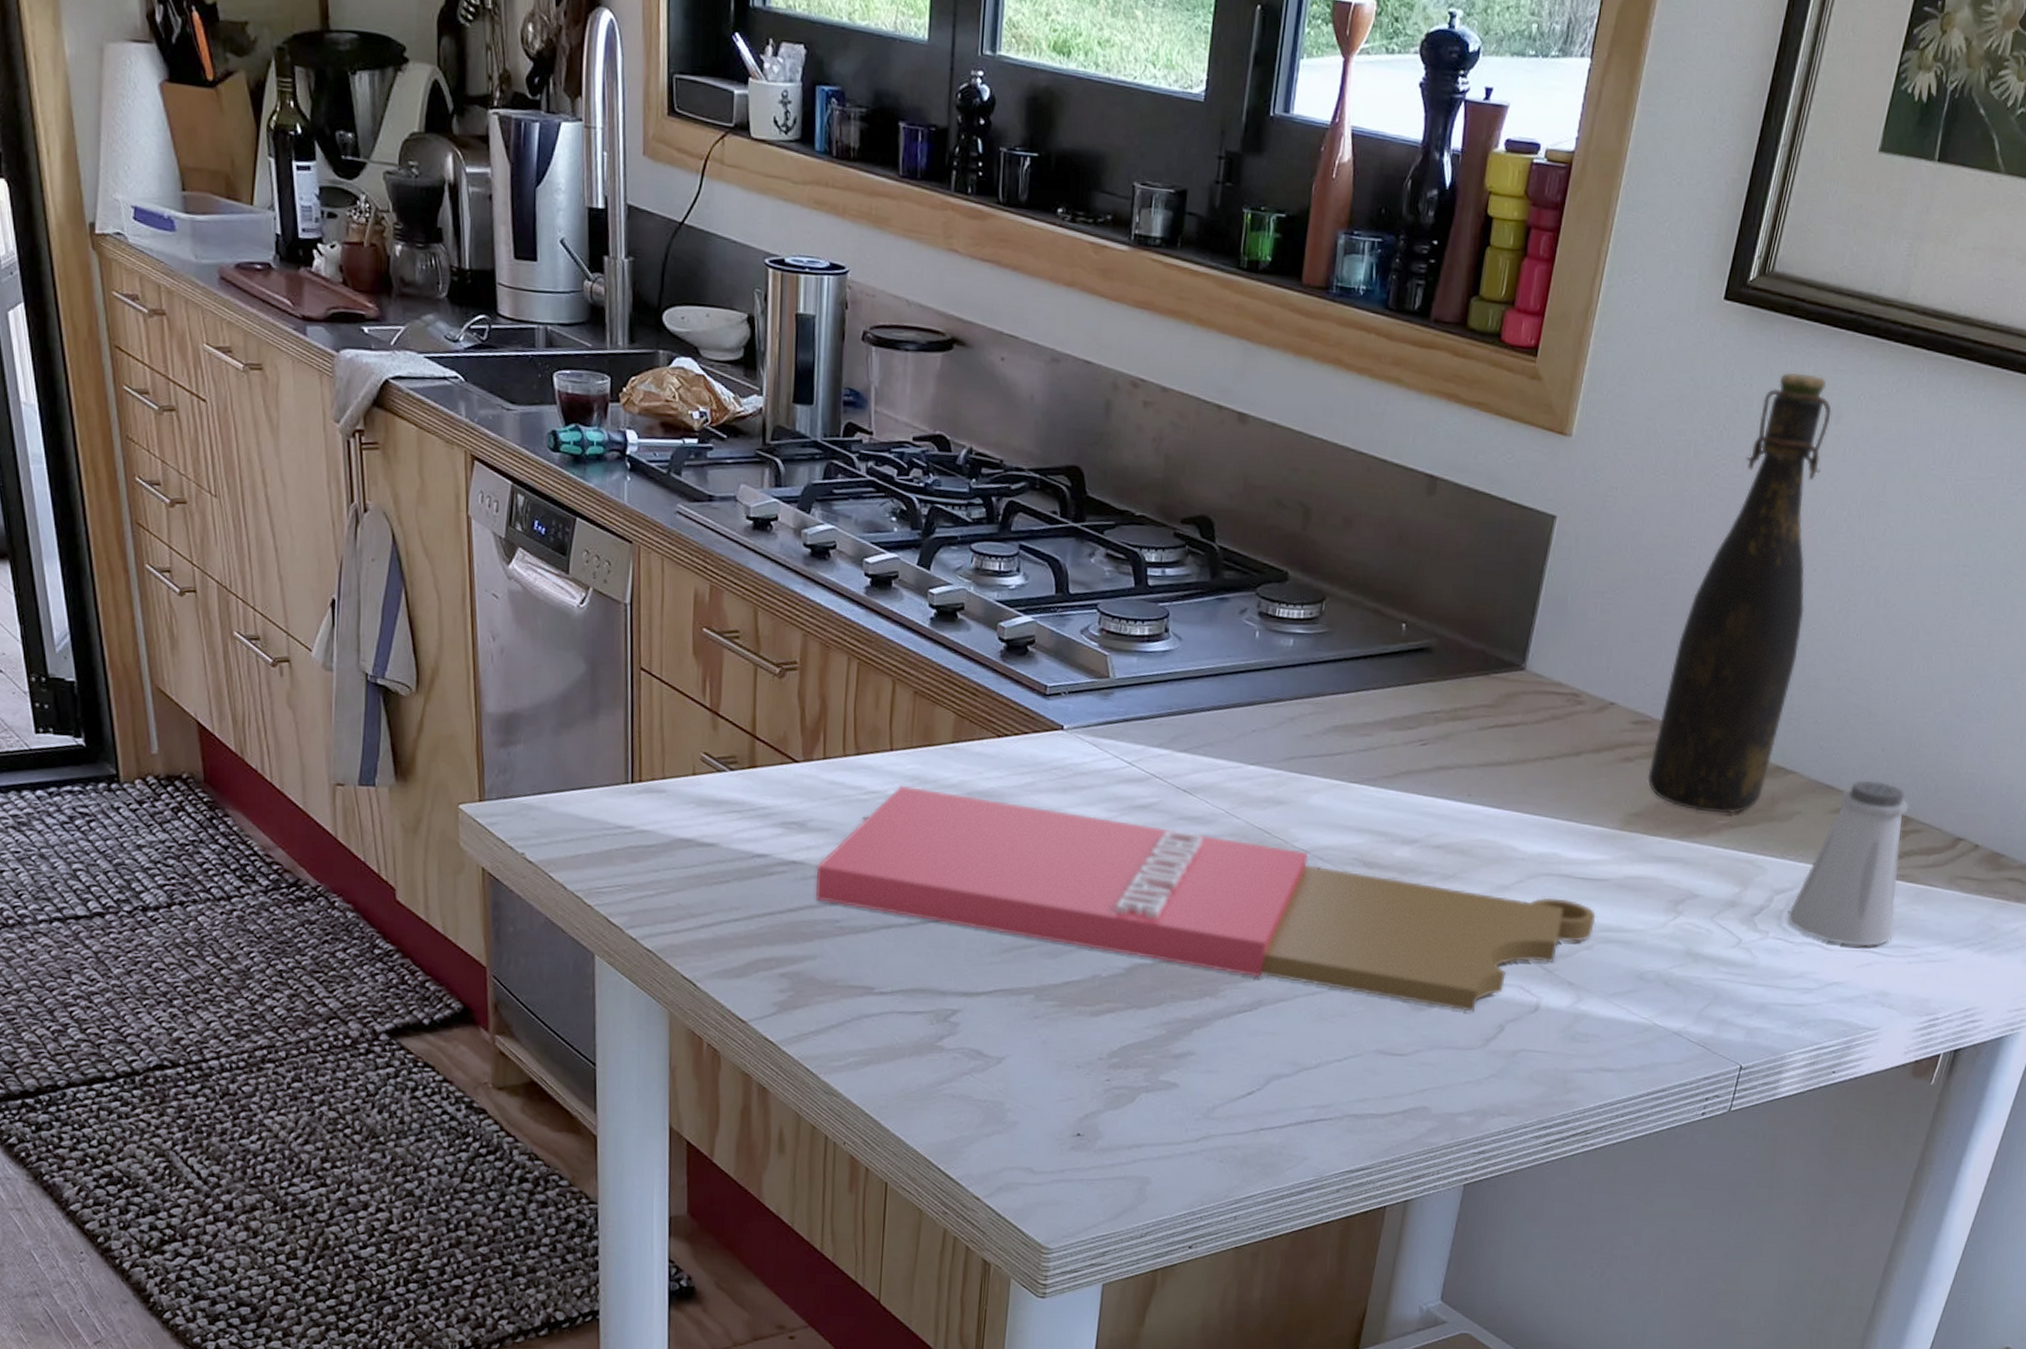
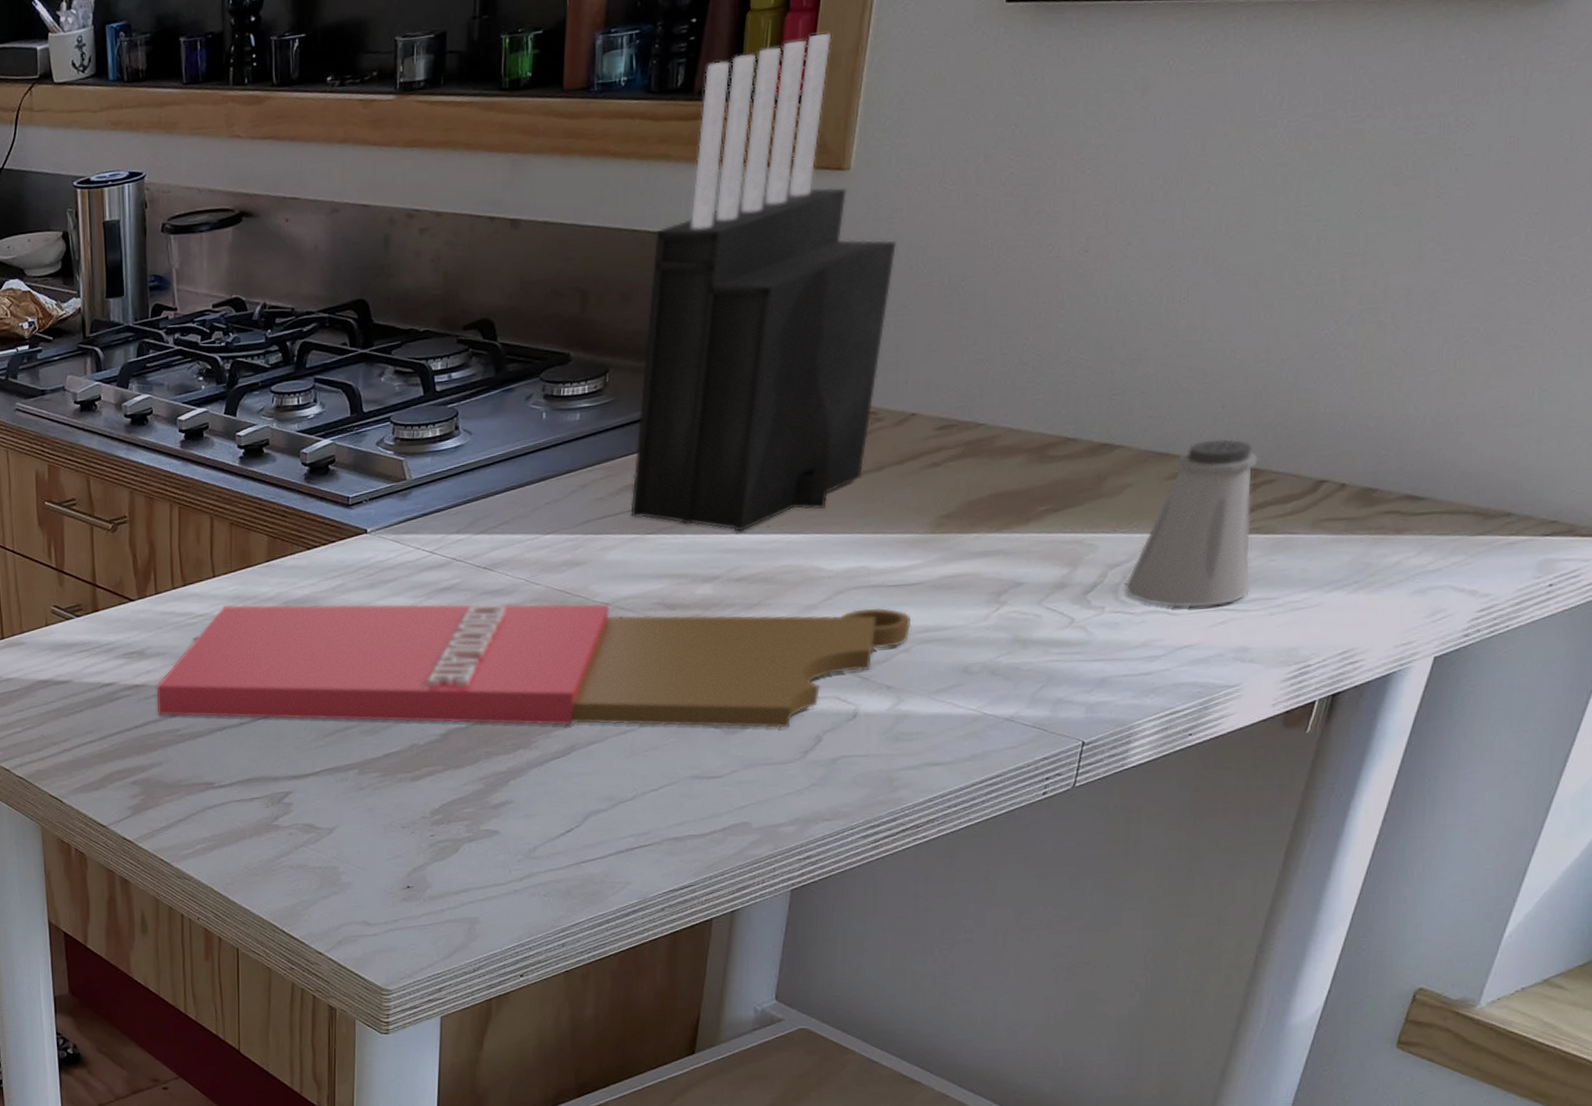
knife block: none [1336,288,1610,796] -> present [630,32,897,532]
bottle: present [1647,372,1832,814] -> none [957,52,1137,502]

